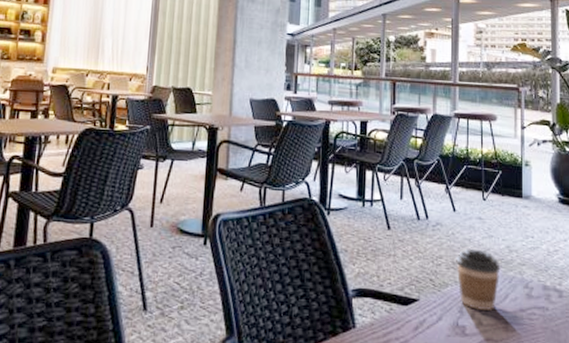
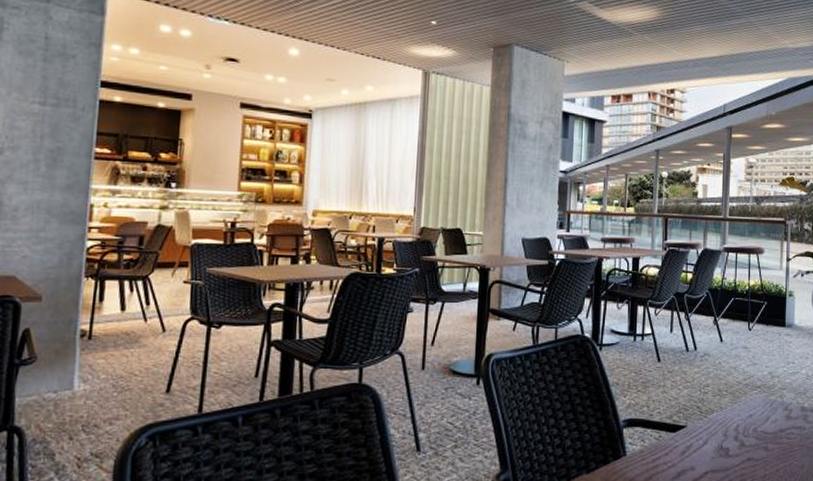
coffee cup: present [456,248,501,311] -> none [722,376,763,432]

